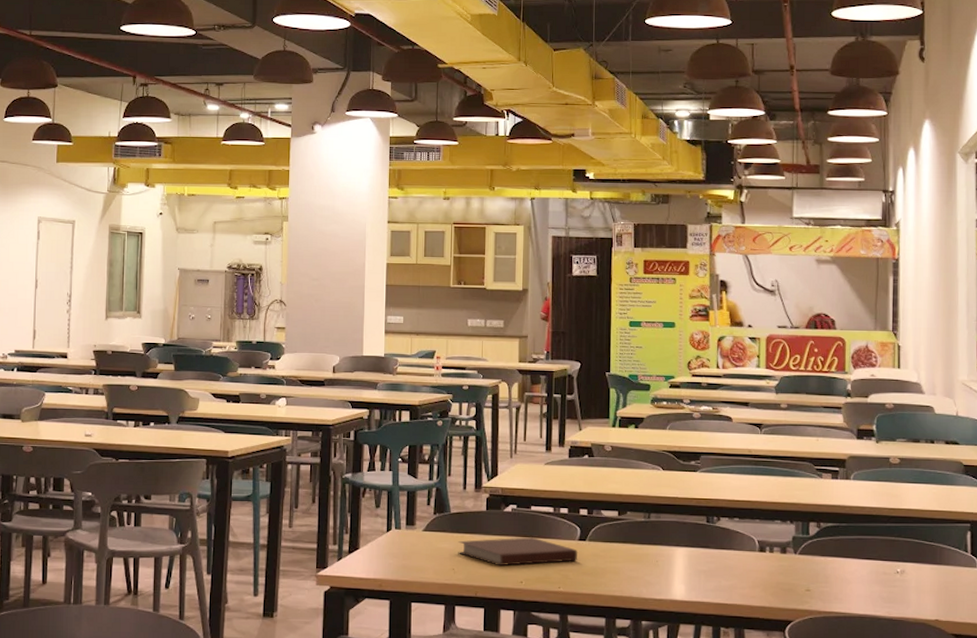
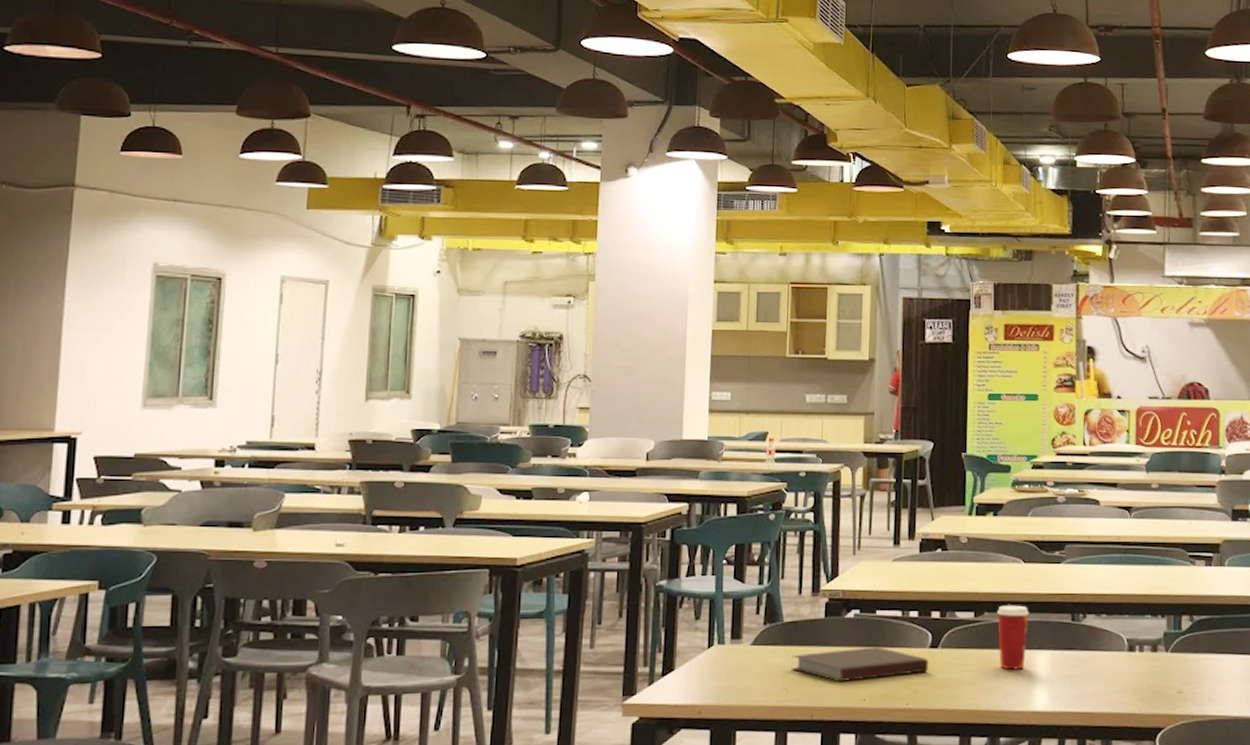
paper cup: none [638,506,668,563] -> present [996,605,1029,670]

